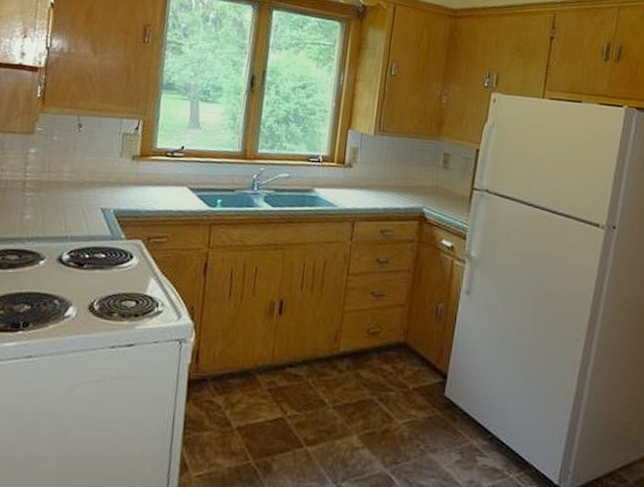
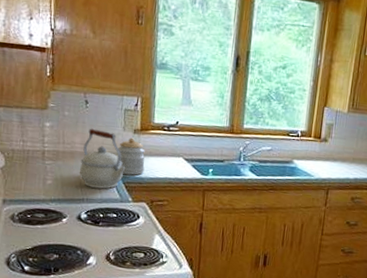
kettle: none [64,154,120,225] -> present [79,128,126,189]
jar: none [112,165,144,208] -> present [117,137,145,175]

